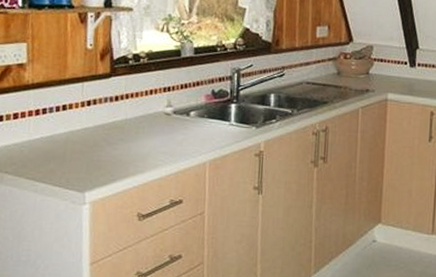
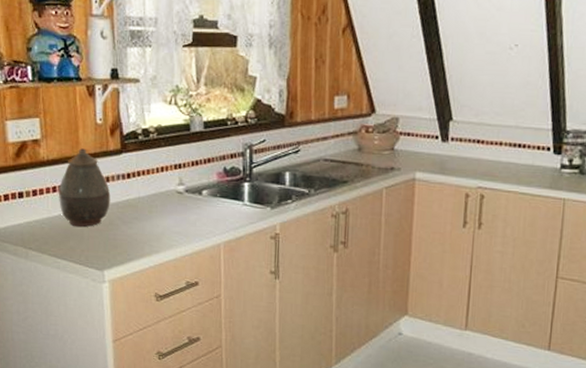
decorative jar: none [41,72,97,149] -> present [58,148,111,227]

